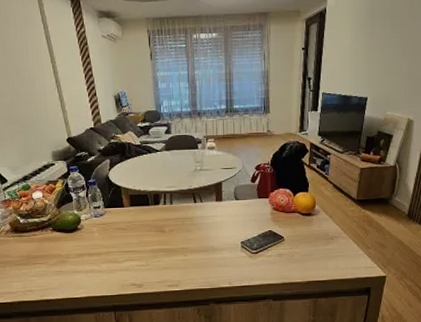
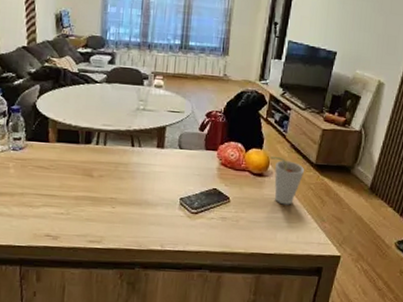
cup: none [316,196,348,238] -> present [270,155,305,205]

